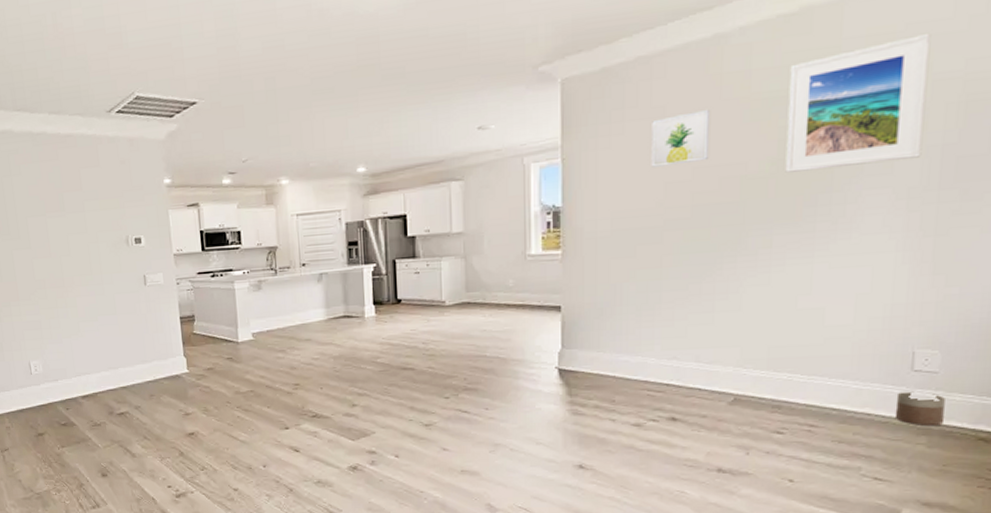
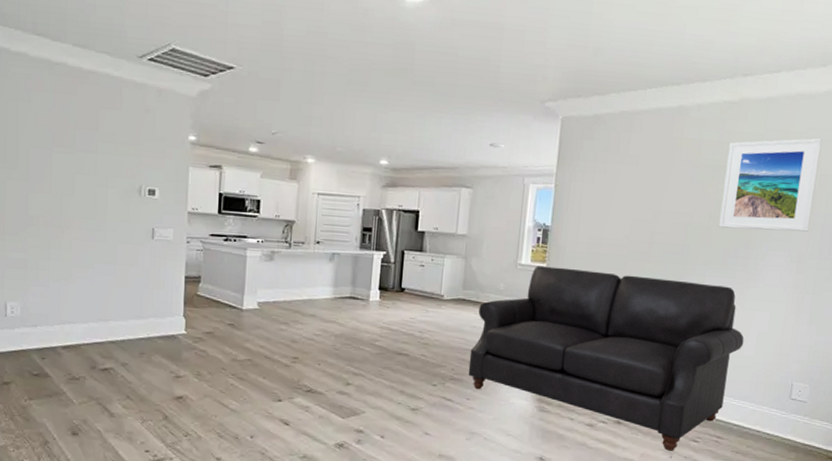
sofa: none [482,243,837,447] -> present [468,265,744,451]
wall art: present [651,108,711,167] -> none [623,165,671,207]
planter: present [894,391,945,425] -> none [775,415,810,444]

